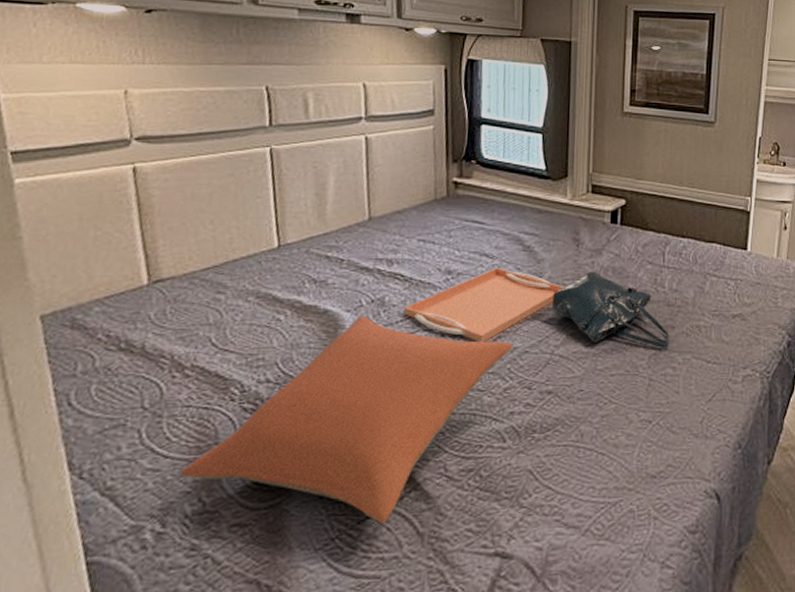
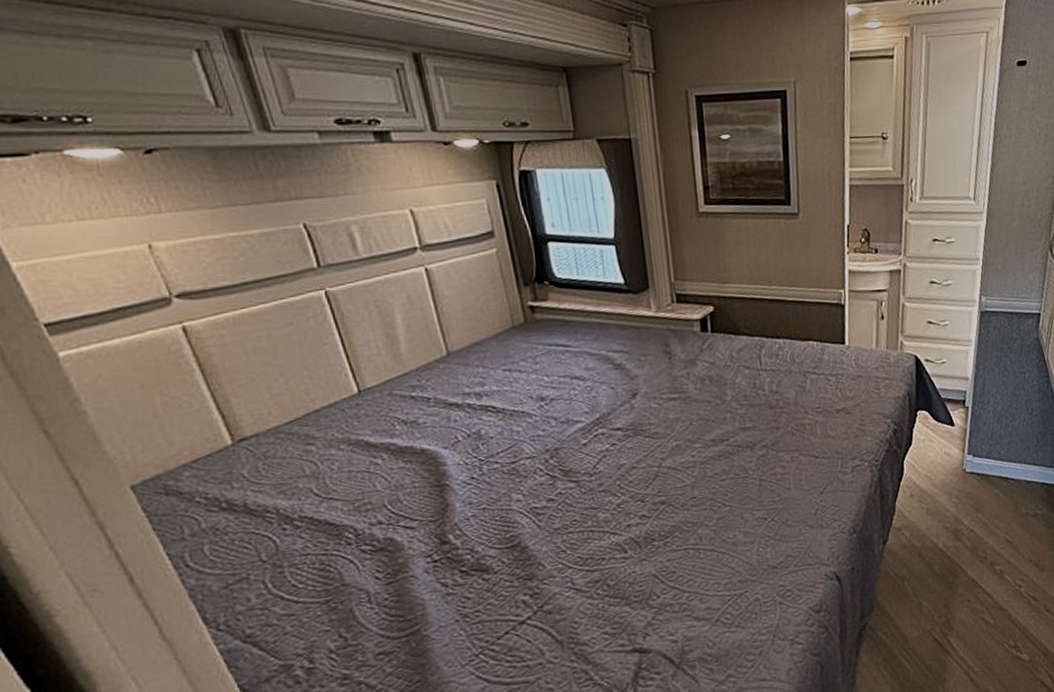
pillow: present [180,315,513,524] -> none [315,450,620,637]
serving tray: present [403,267,564,343] -> none [501,388,663,464]
tote bag: present [551,271,669,348] -> none [651,381,776,451]

